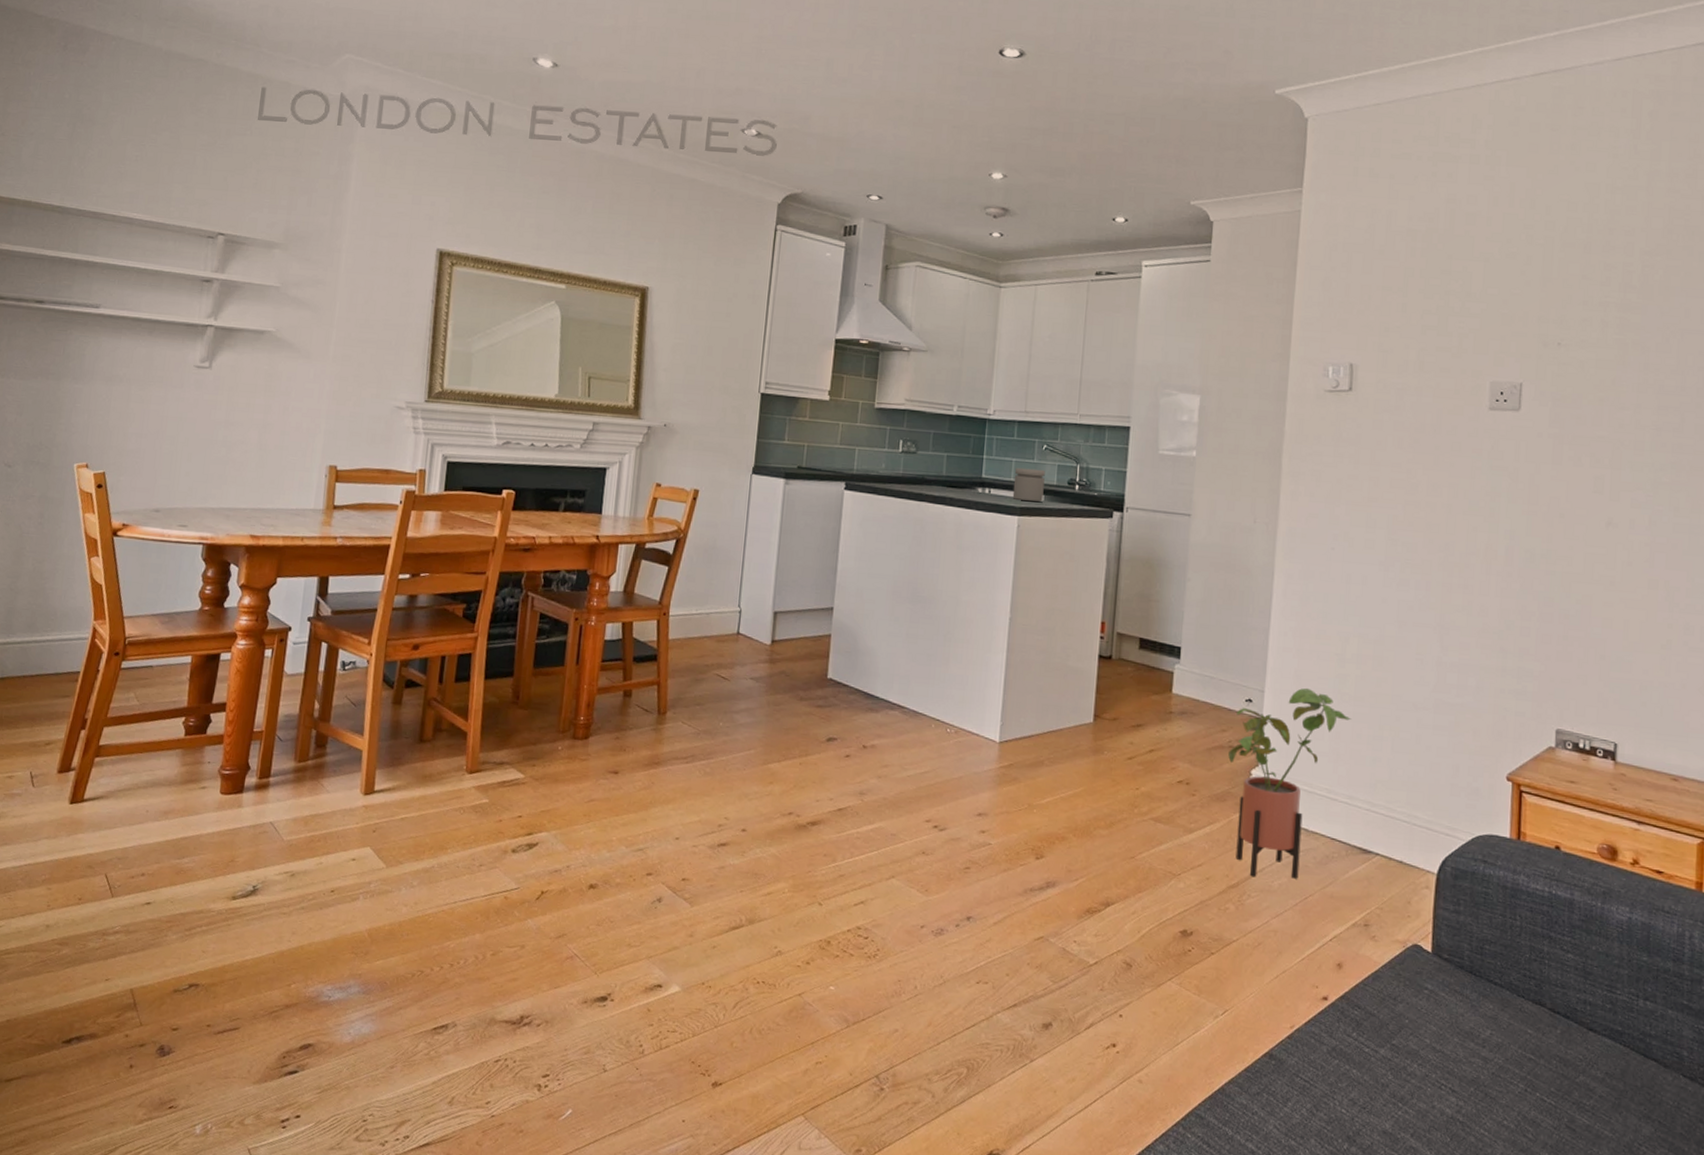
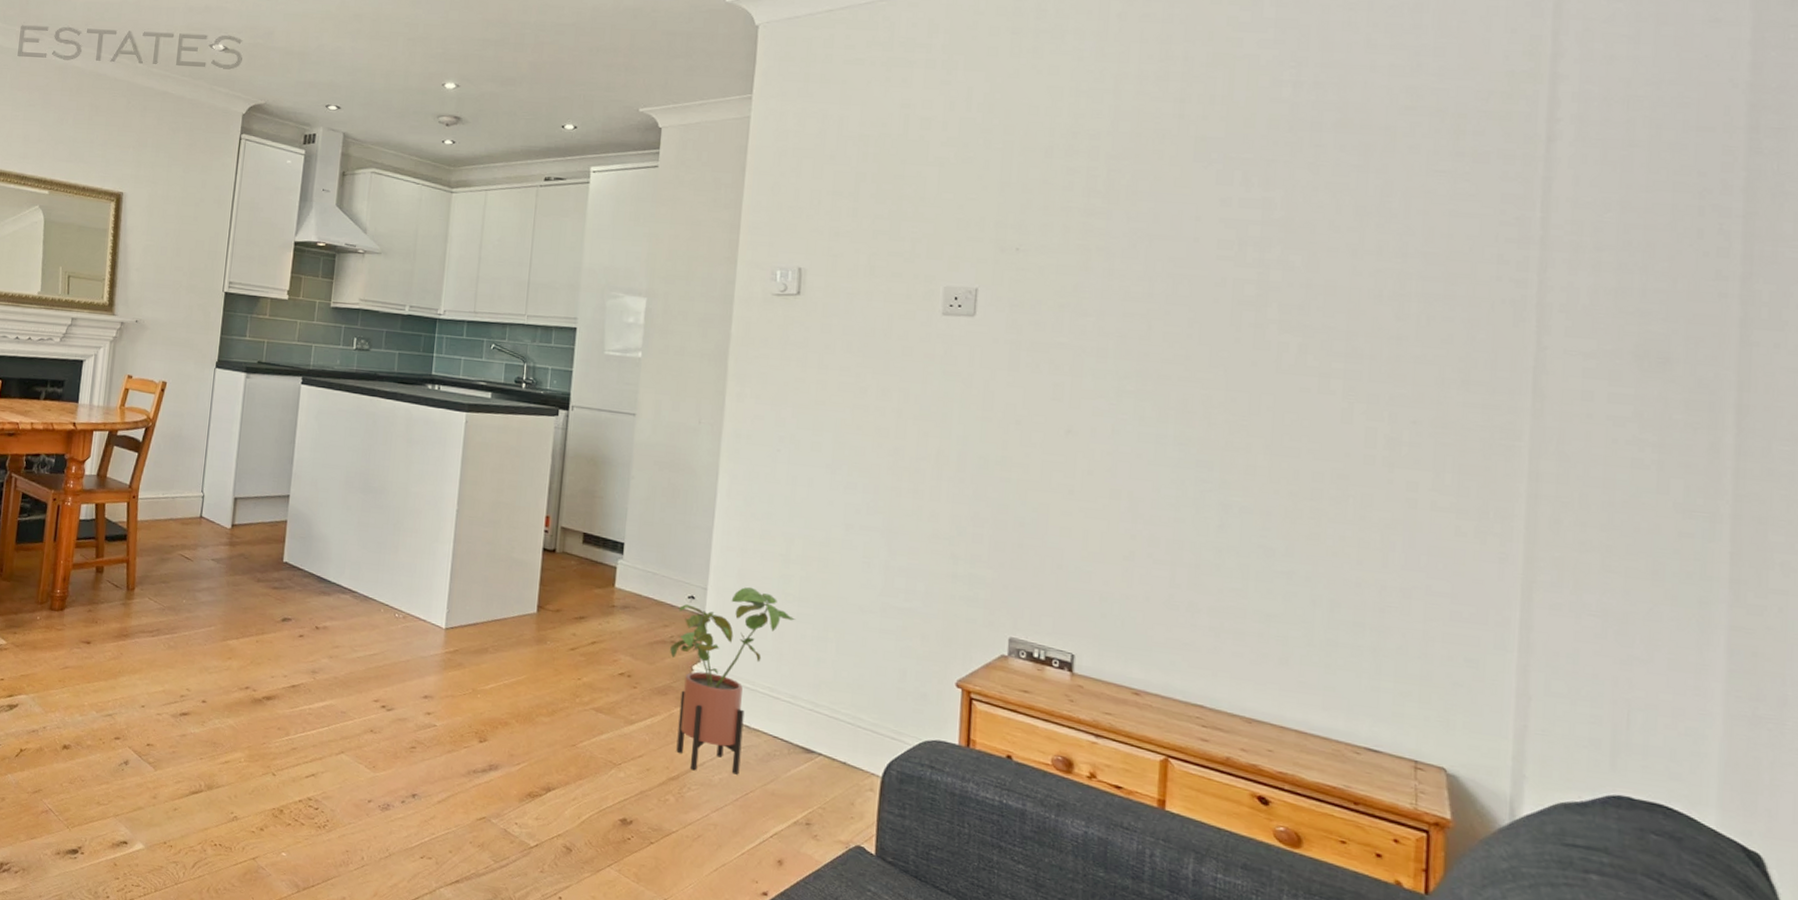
jar: present [1012,467,1045,503] -> none [461,365,493,400]

